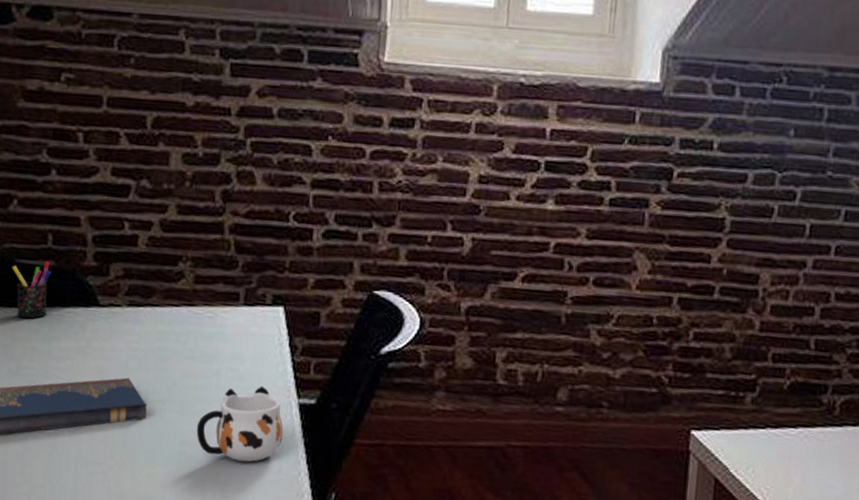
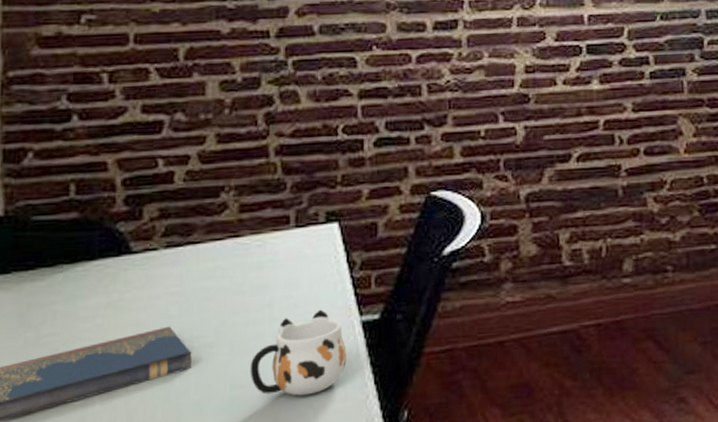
pen holder: present [12,261,51,319] -> none [28,214,75,281]

